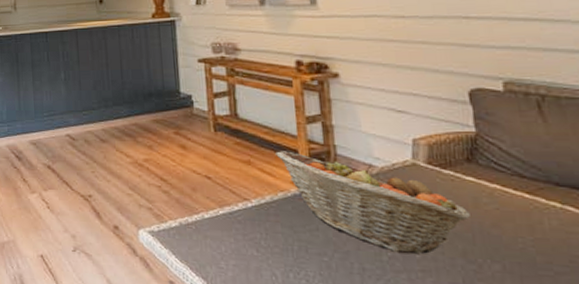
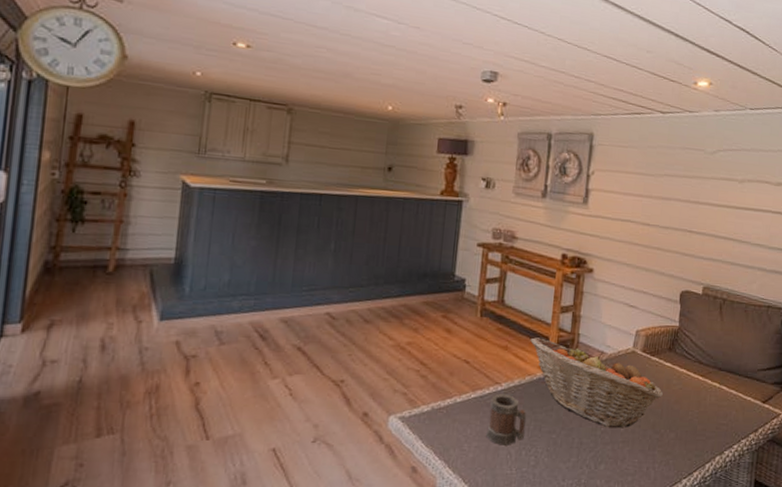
mug: none [242,210,288,266] -> present [486,393,526,445]

